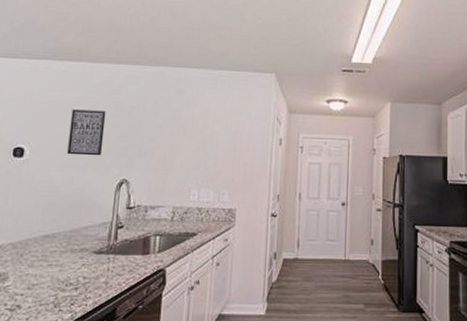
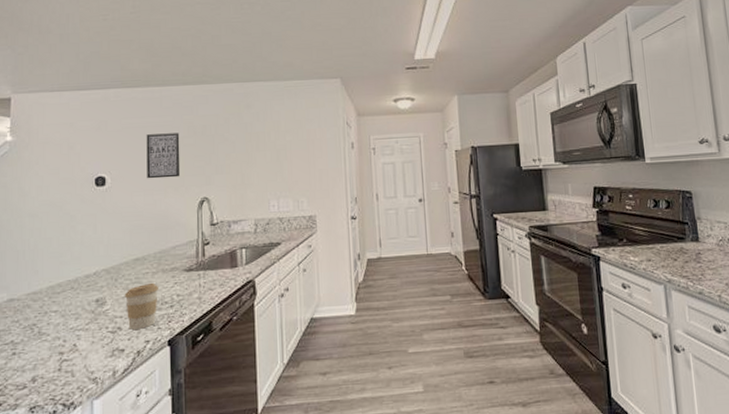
coffee cup: none [27,262,65,309] -> present [124,282,158,330]

